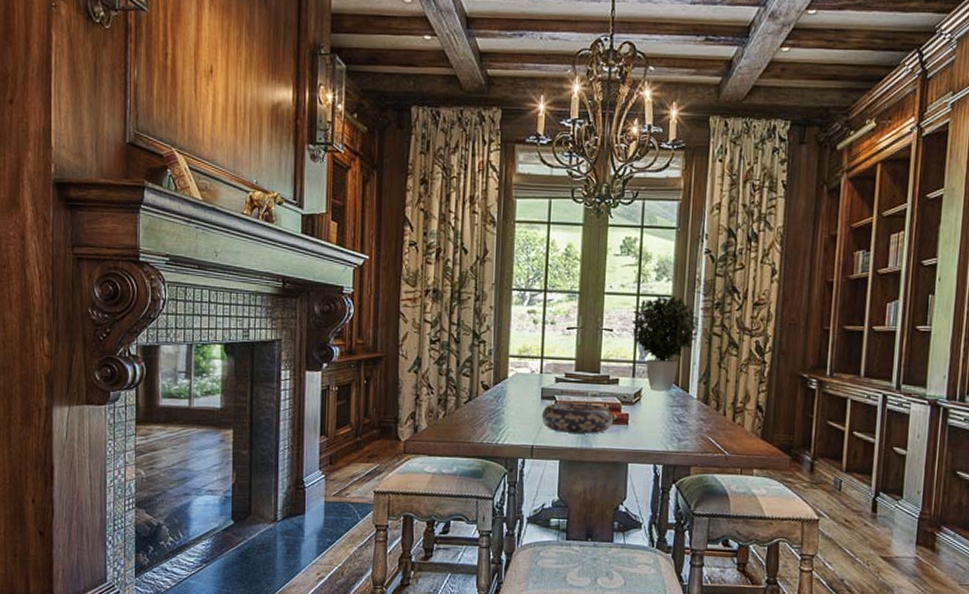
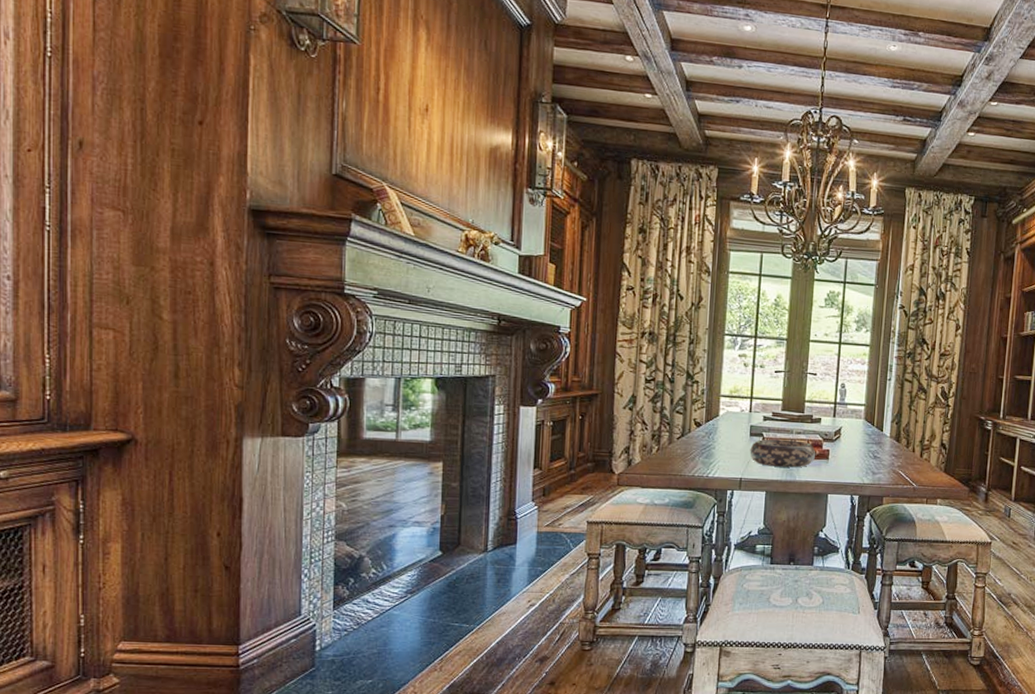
potted plant: present [631,295,697,392] -> none [833,344,891,430]

